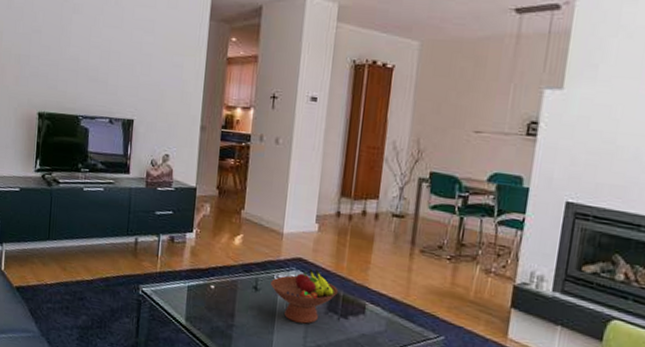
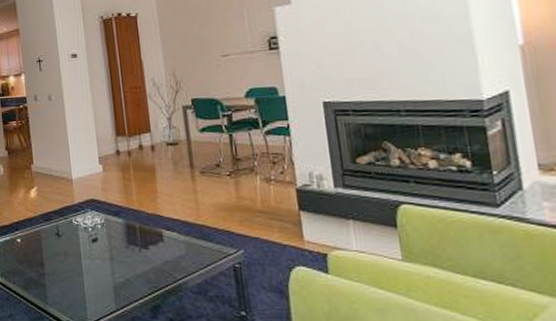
fruit bowl: present [271,269,337,324] -> none [70,207,133,260]

